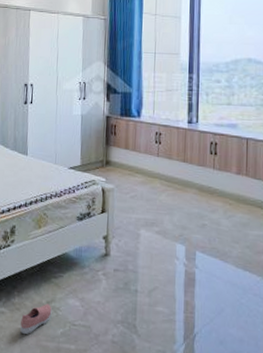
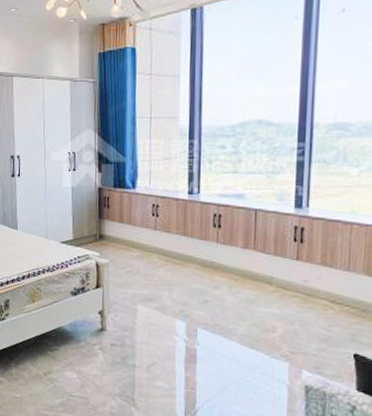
shoe: present [20,303,52,335] -> none [19,375,49,404]

